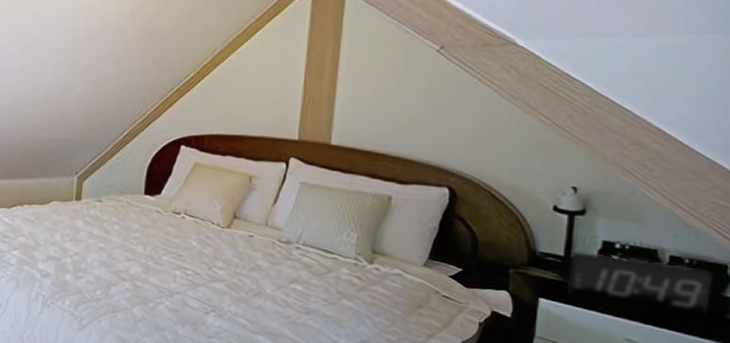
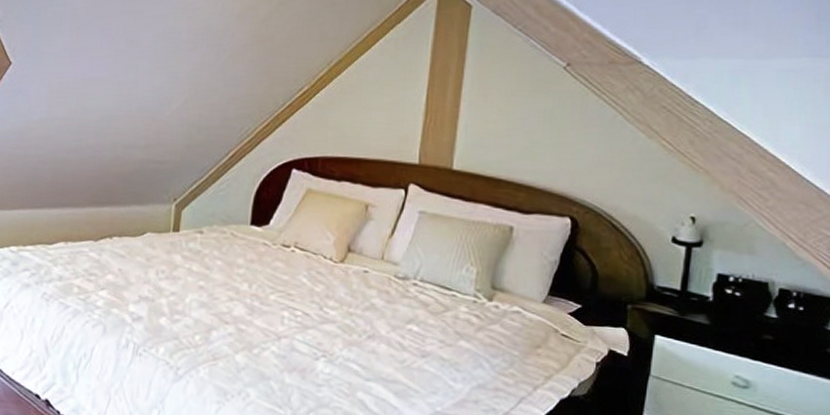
alarm clock: present [566,251,714,320] -> none [681,284,819,354]

